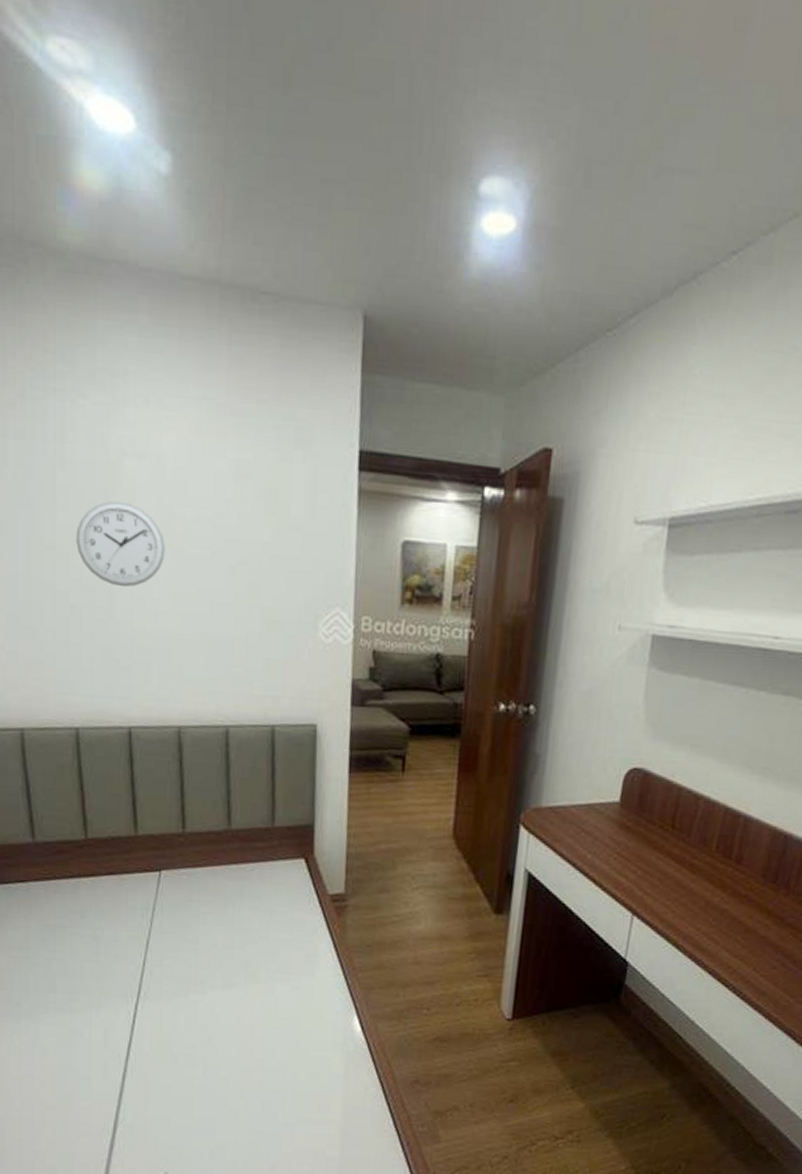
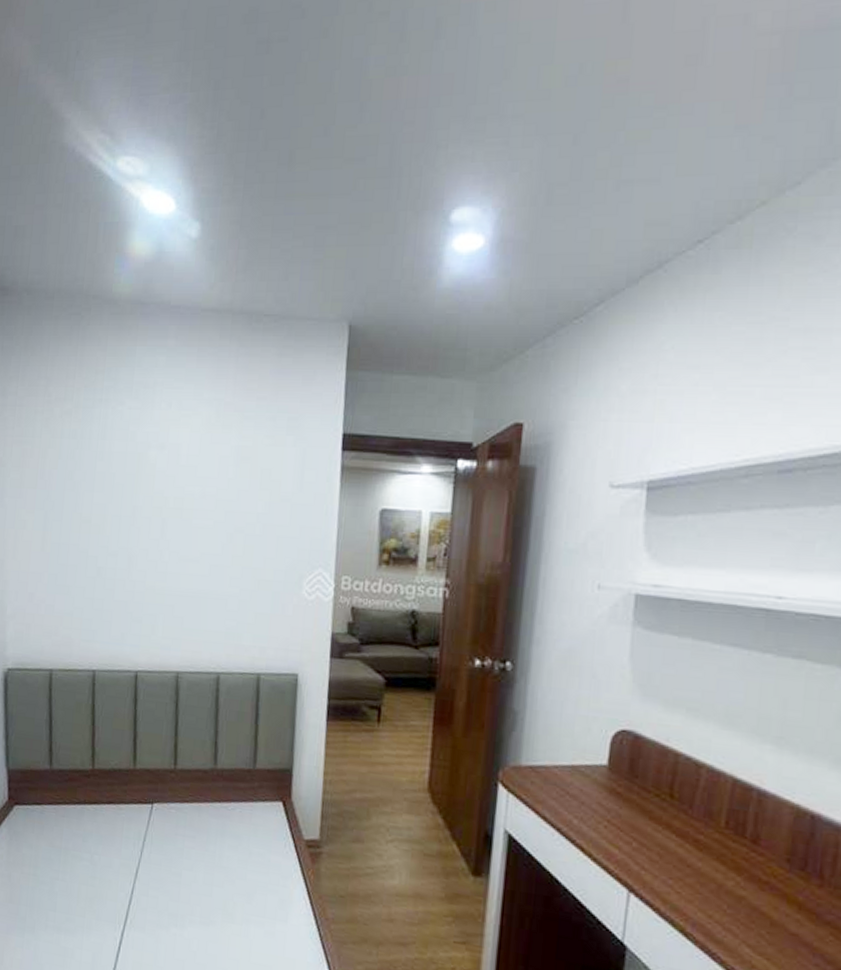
wall clock: present [76,501,165,587] -> none [106,483,176,552]

